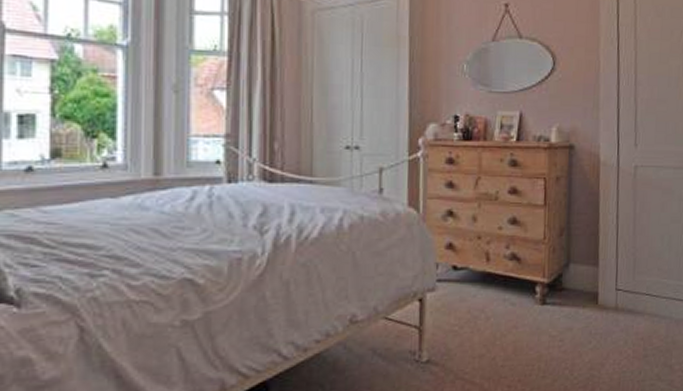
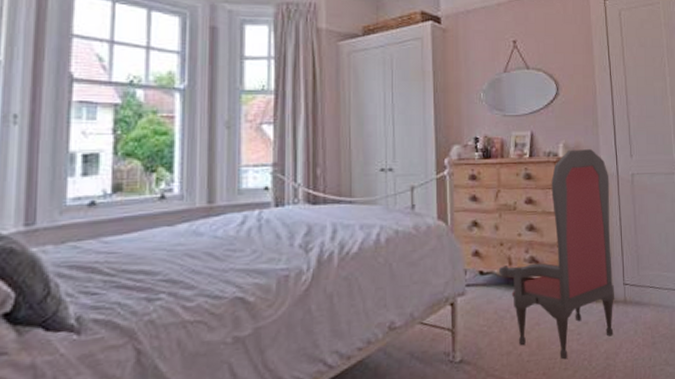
armchair: none [474,135,608,367] -> present [498,149,615,360]

